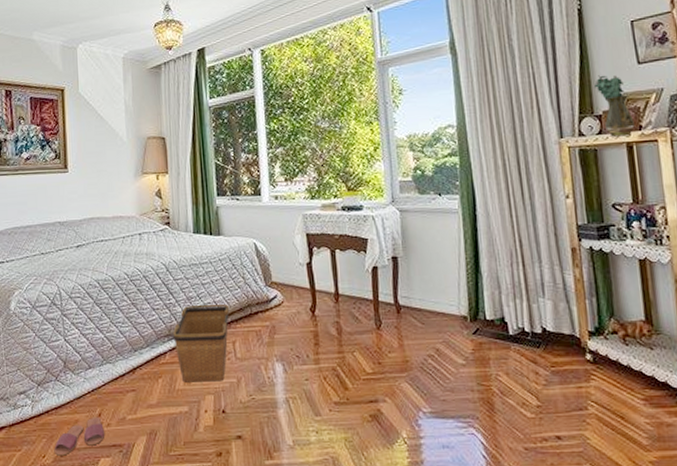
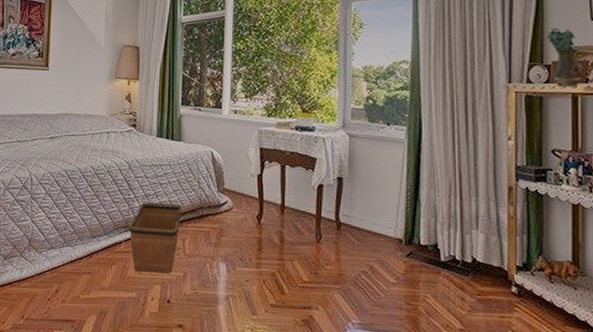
slippers: present [54,416,104,456] -> none [13,292,59,324]

